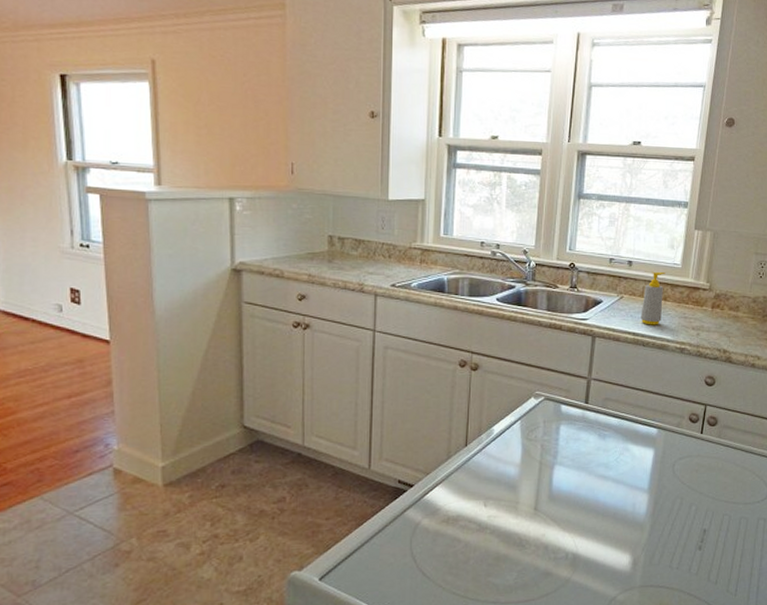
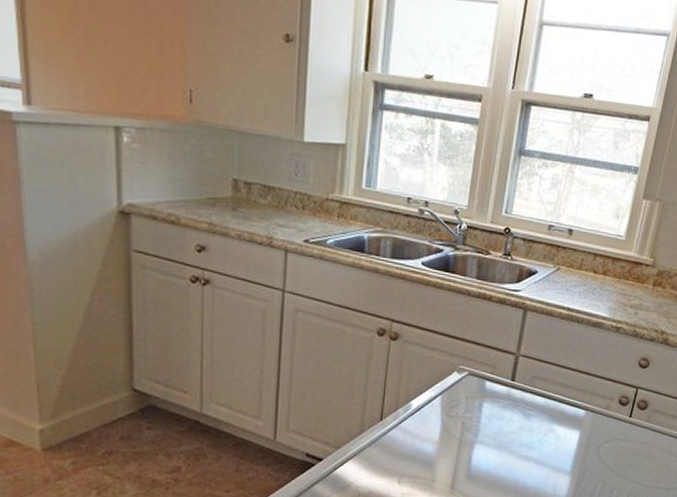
soap bottle: present [641,271,666,325] -> none [577,242,608,301]

